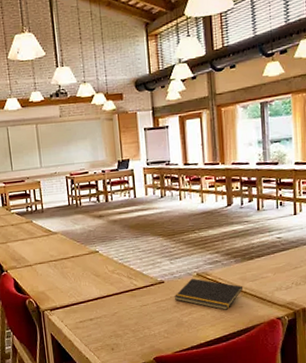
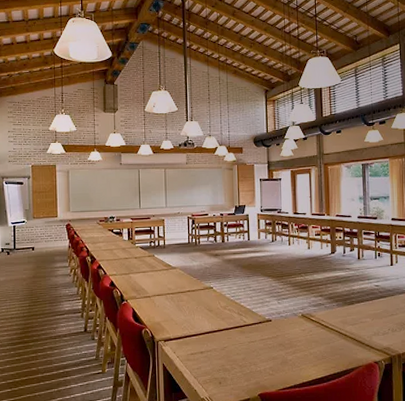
notepad: present [174,278,244,310] -> none [280,318,344,351]

